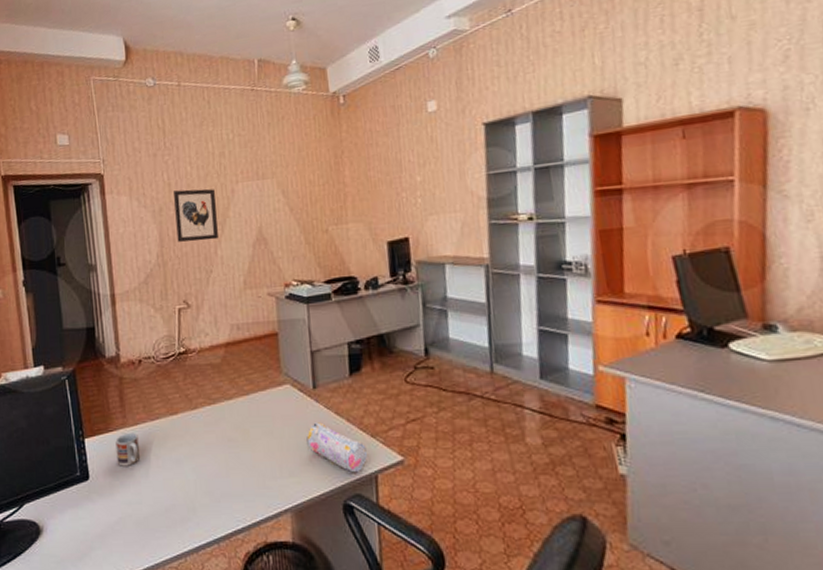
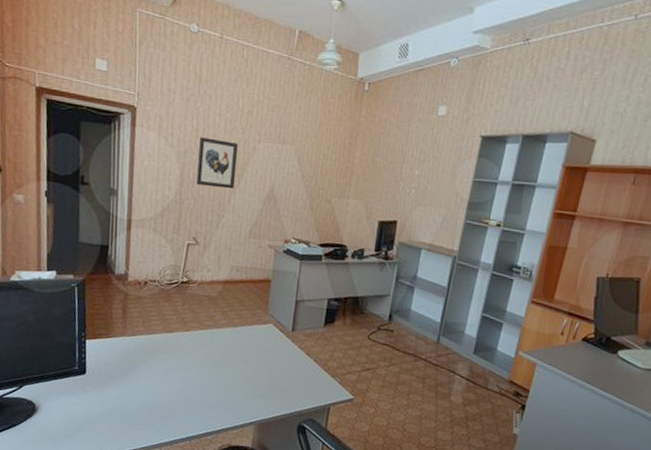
cup: present [115,432,140,466] -> none [112,341,135,369]
pencil case: present [306,422,368,473] -> none [278,358,326,403]

